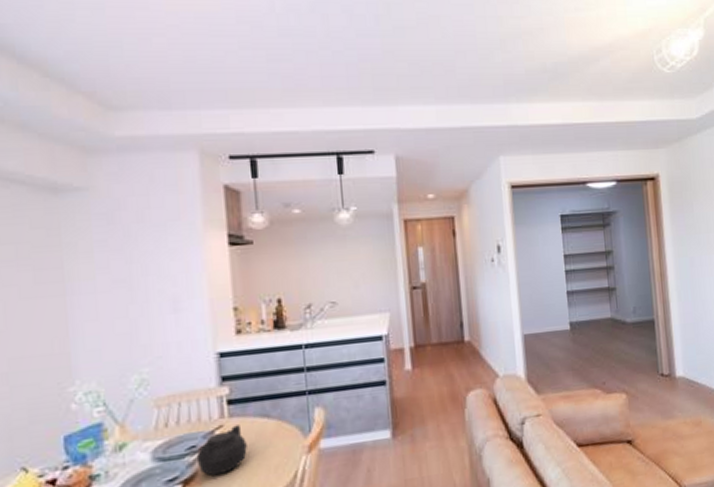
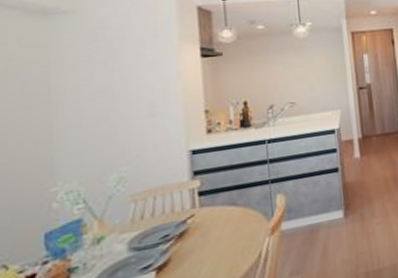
teapot: present [193,425,247,477] -> none [167,213,216,262]

